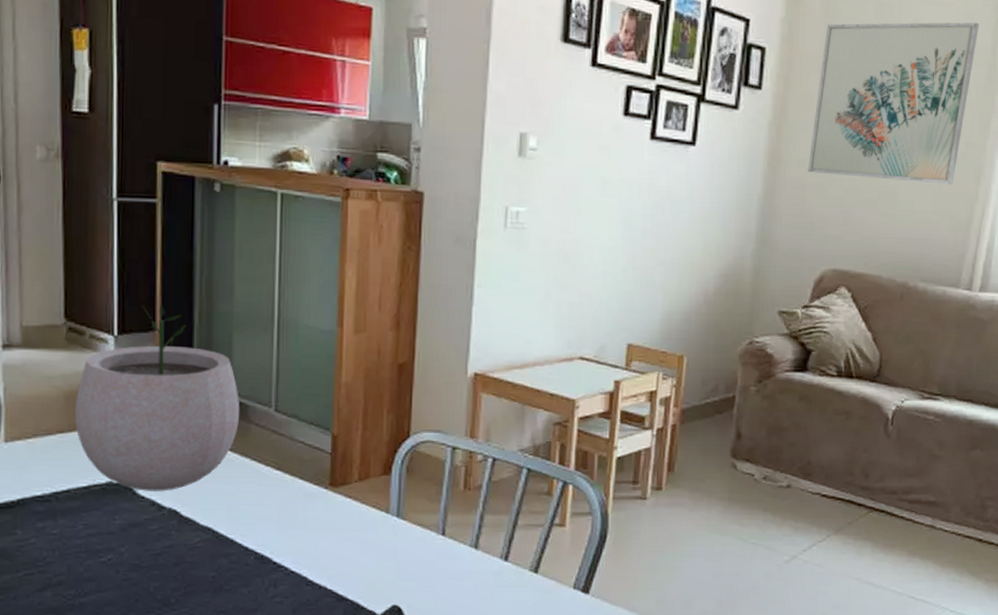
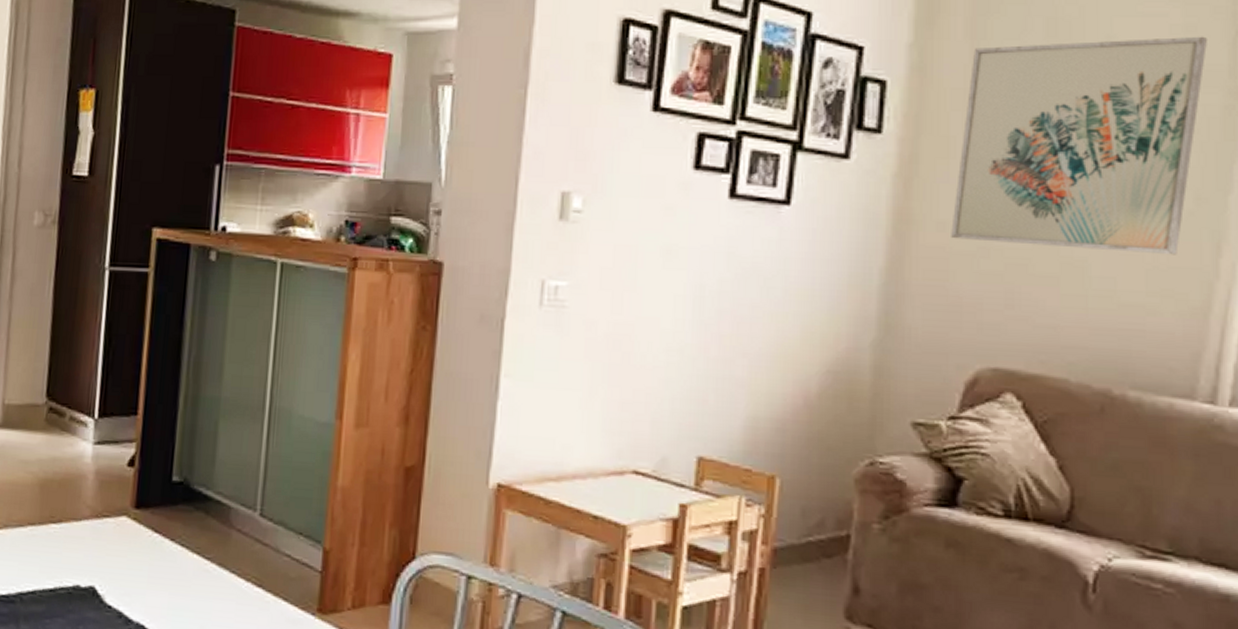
plant pot: present [75,304,240,491] -> none [47,385,222,602]

